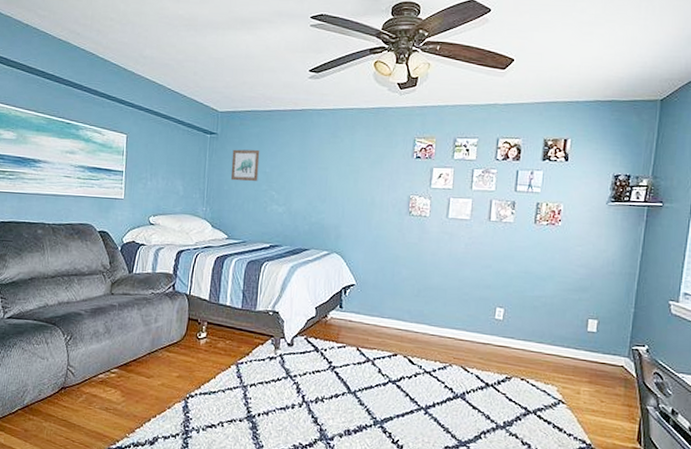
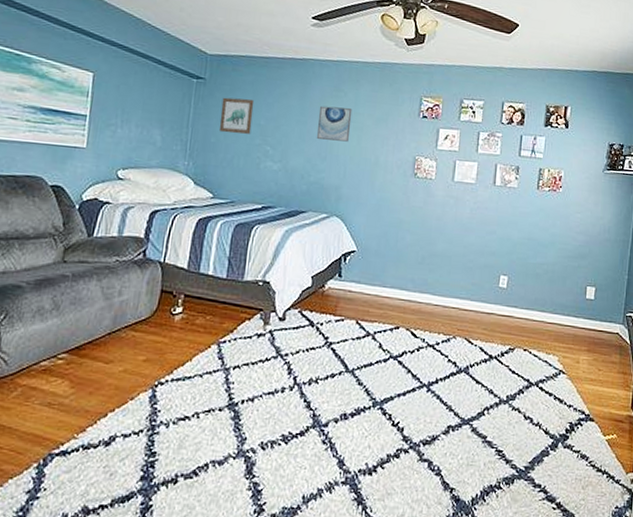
wall art: none [316,152,349,184] -> present [316,105,353,142]

